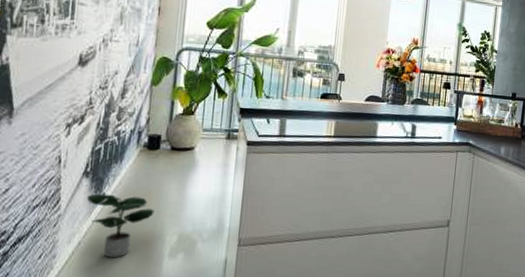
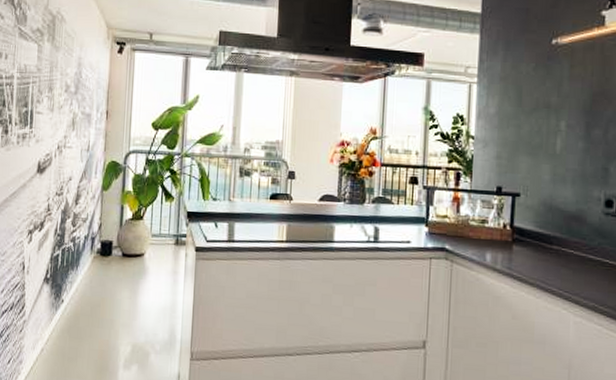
potted plant: present [86,193,155,258] -> none [47,300,109,367]

